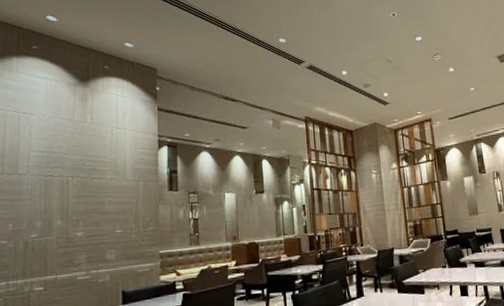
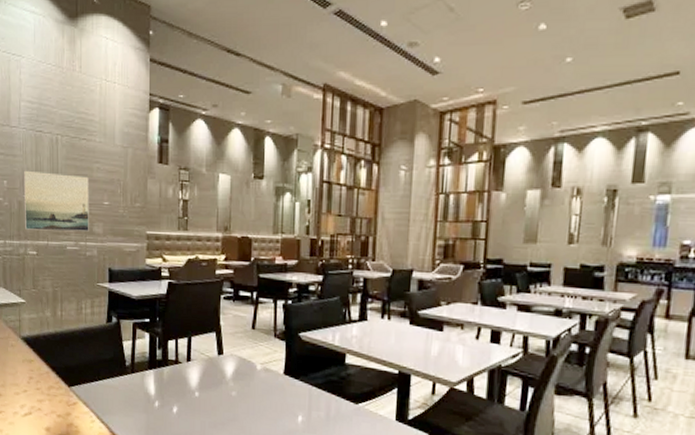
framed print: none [30,210,101,268] -> present [23,170,89,232]

